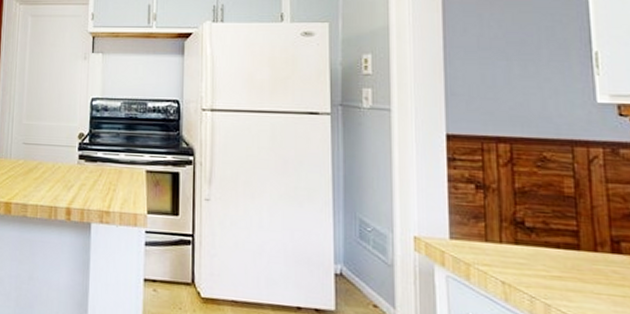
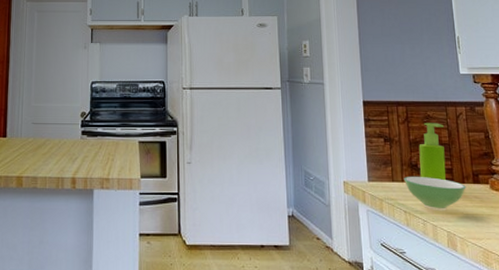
bowl: none [502,236,600,288] -> present [403,176,466,212]
soap dispenser: none [527,166,569,245] -> present [419,123,446,180]

